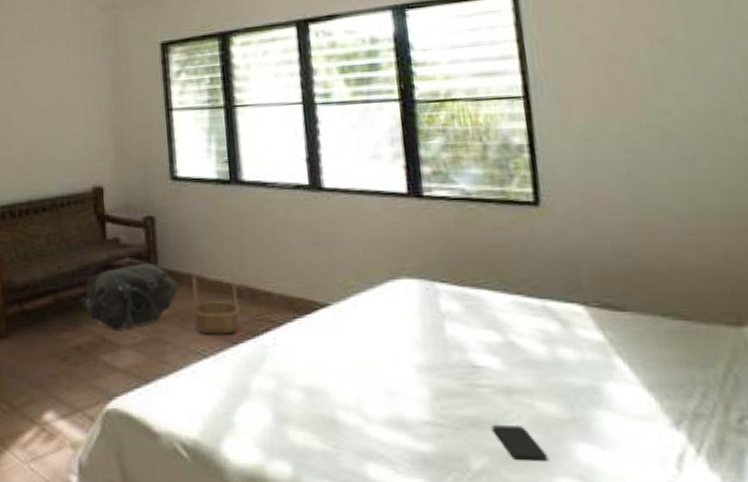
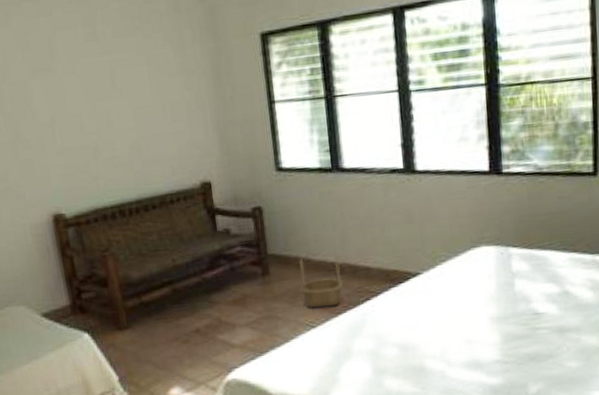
duffel bag: present [81,263,180,330] -> none [196,250,288,312]
smartphone: present [491,424,547,461] -> none [546,355,587,382]

